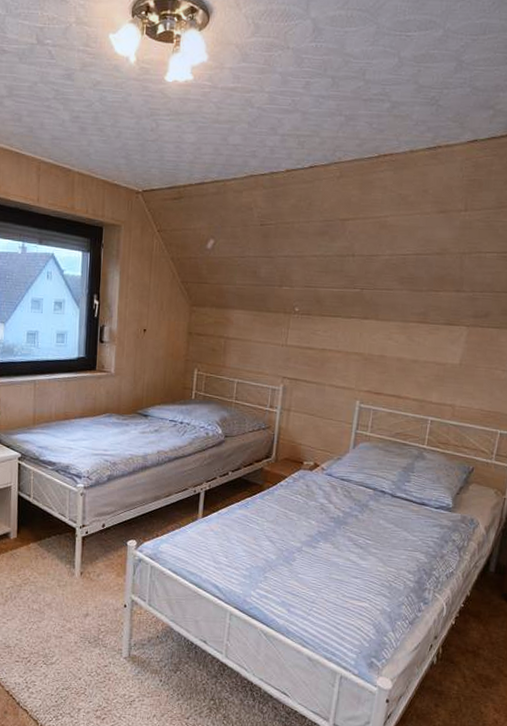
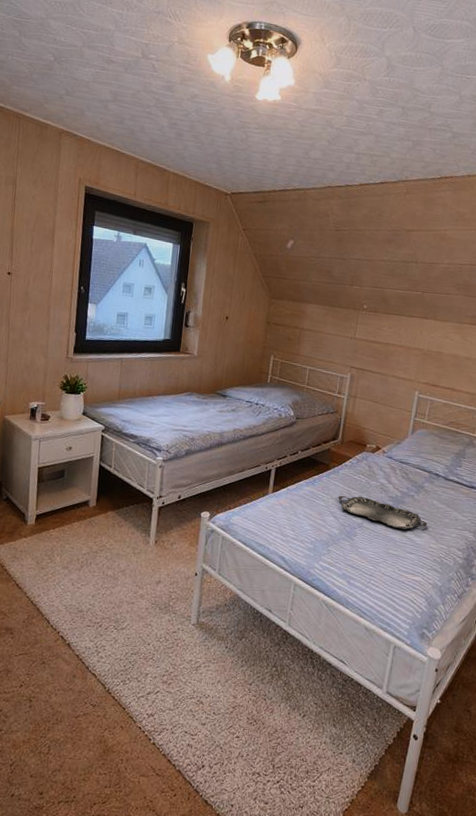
serving tray: none [274,518,374,553] -> present [338,496,428,530]

